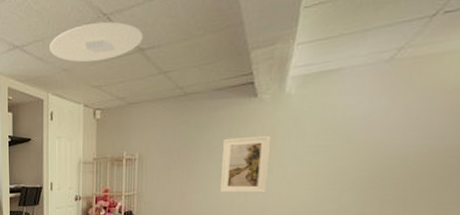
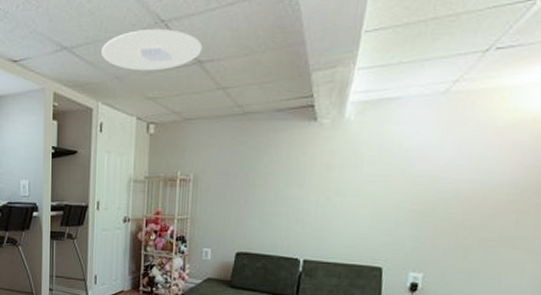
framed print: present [219,135,270,193] -> none [276,162,329,223]

